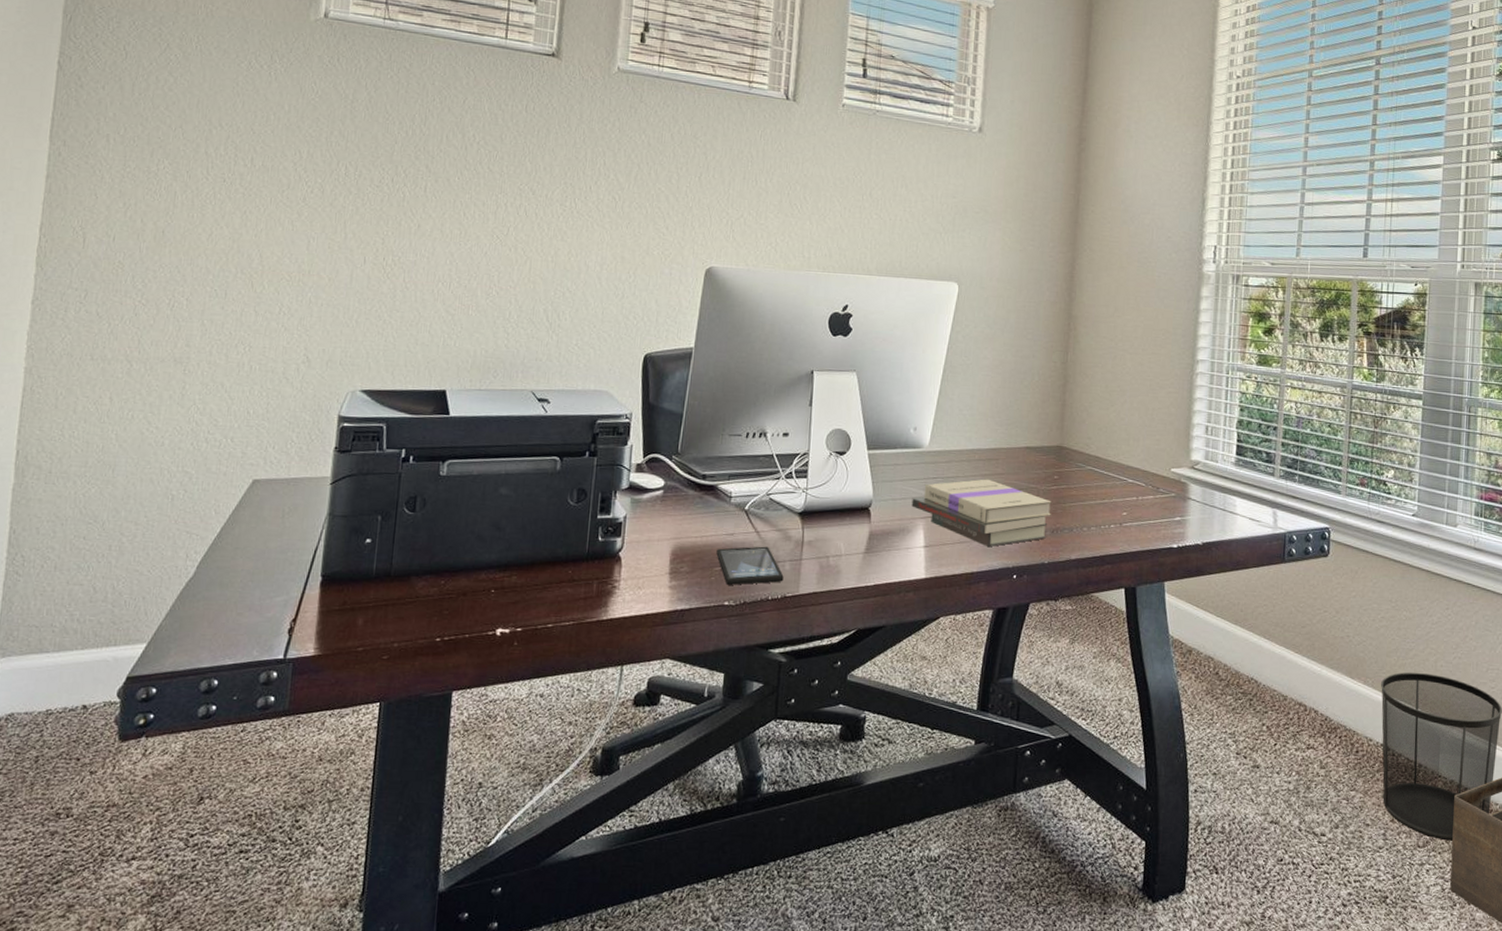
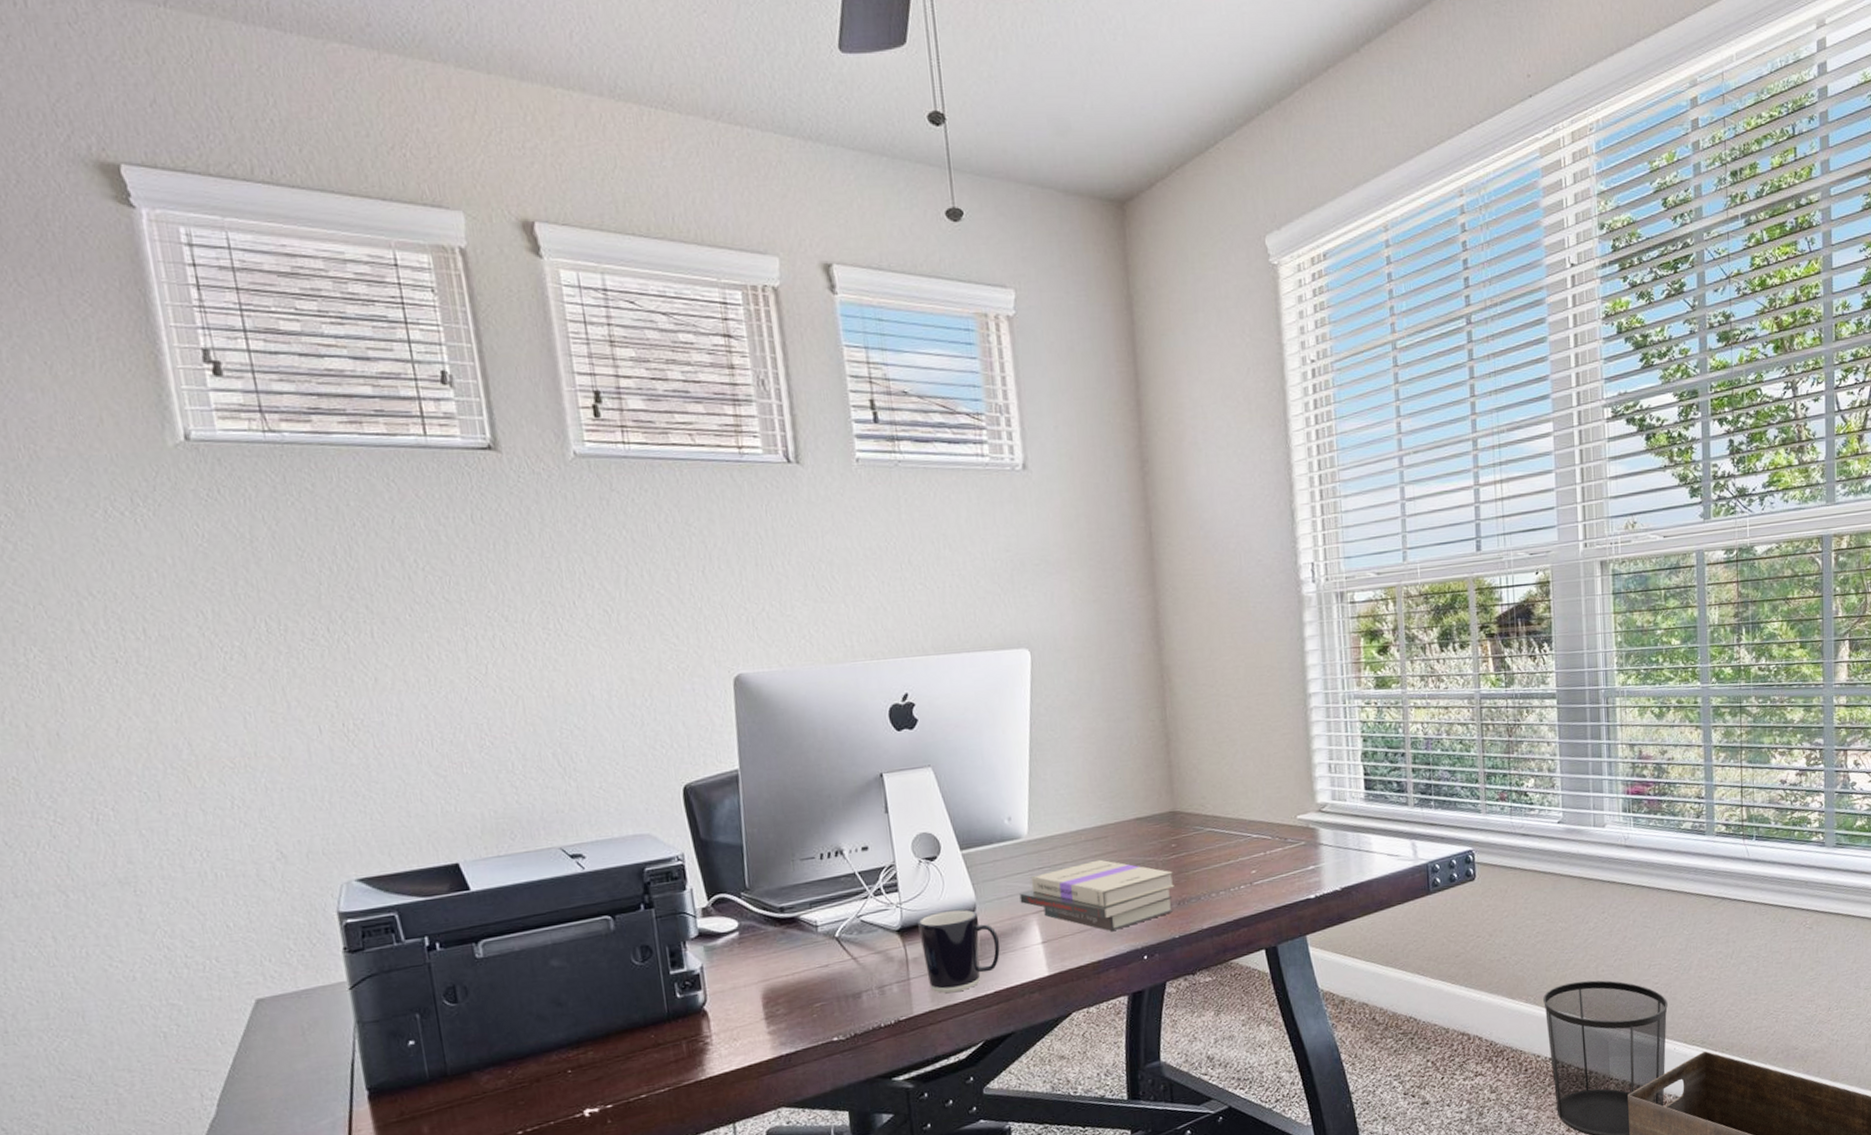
smartphone: present [716,546,784,585] -> none [812,971,894,1020]
mug: none [817,502,887,579] -> present [918,909,1001,993]

